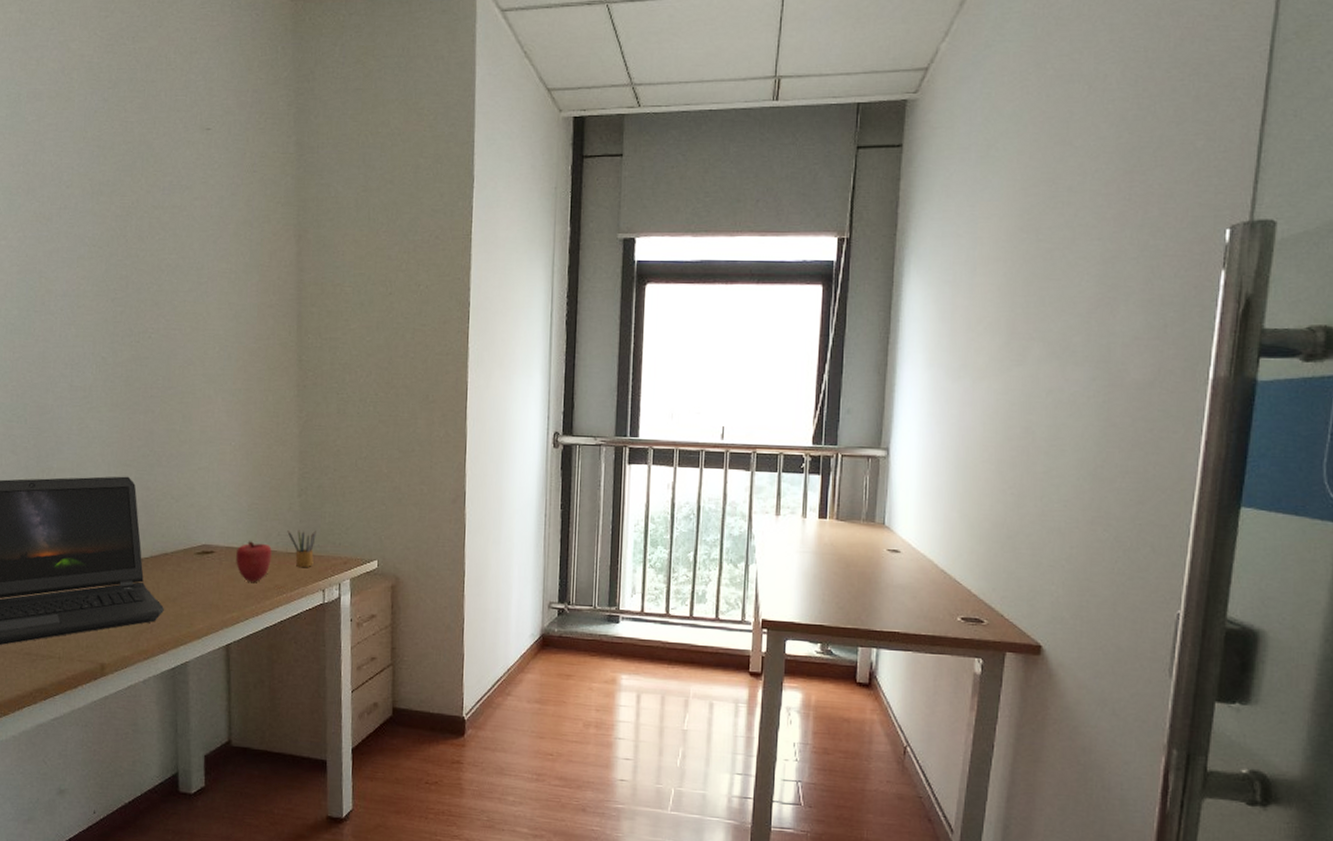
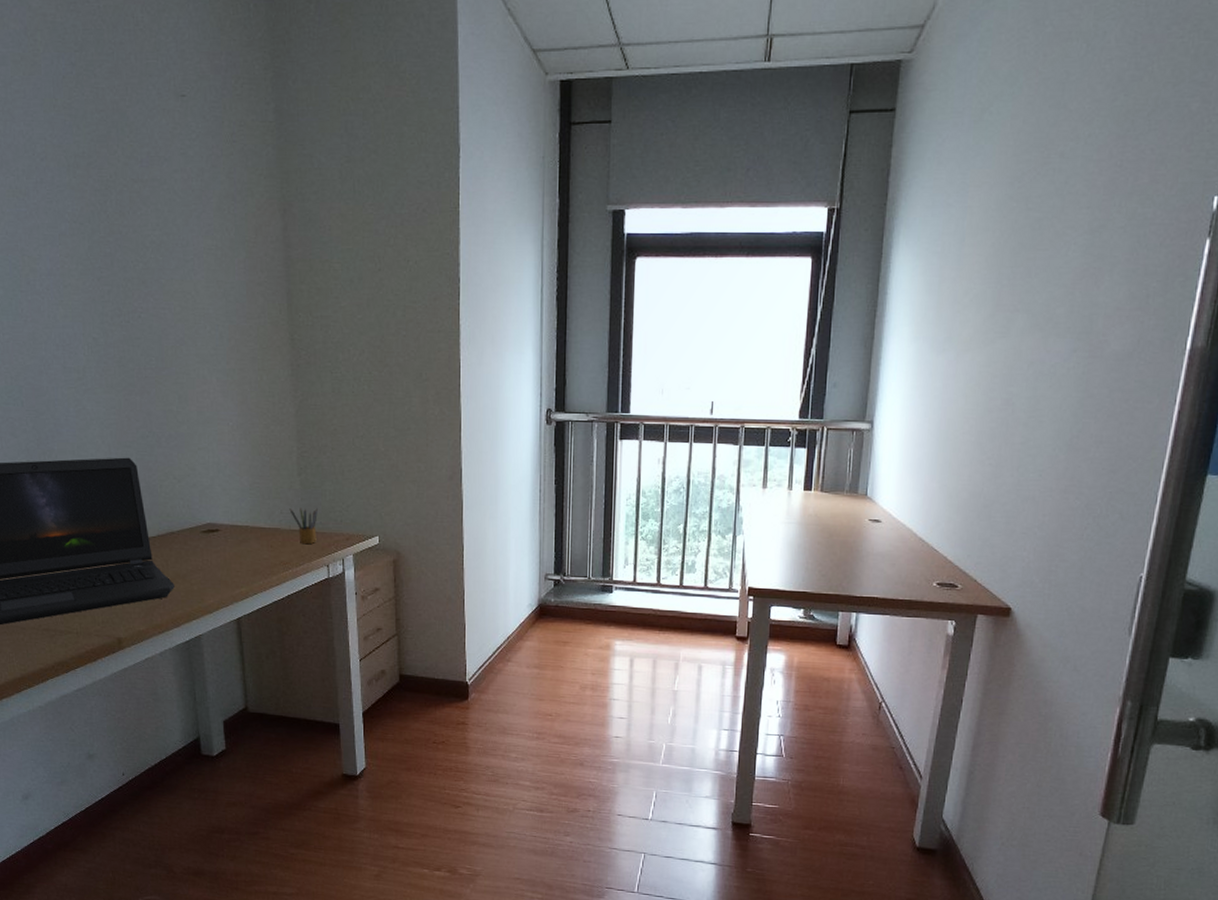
apple: present [236,541,272,582] -> none [241,519,276,559]

